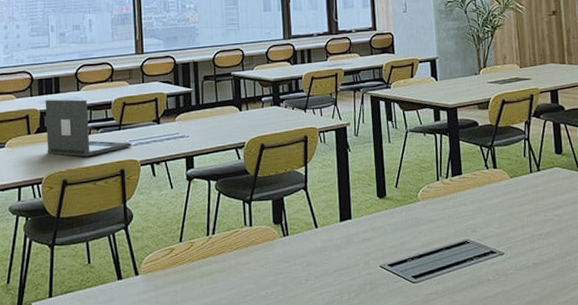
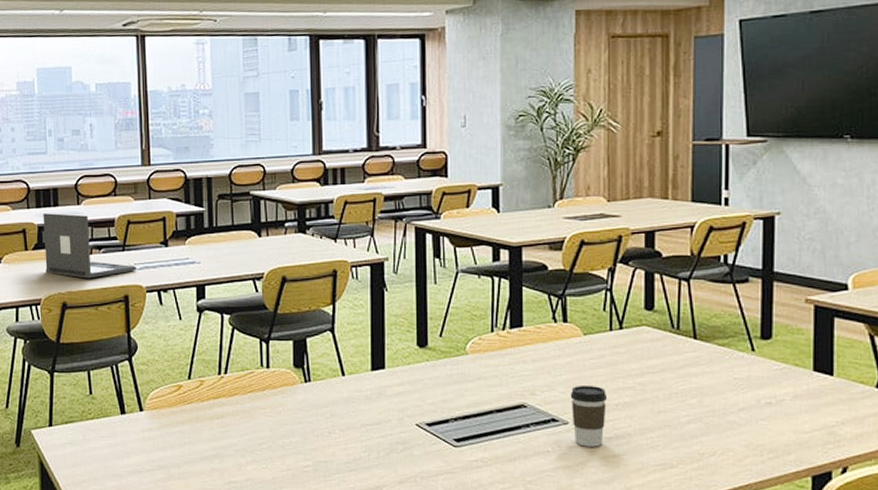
coffee cup: none [503,219,533,273] -> present [570,385,608,447]

